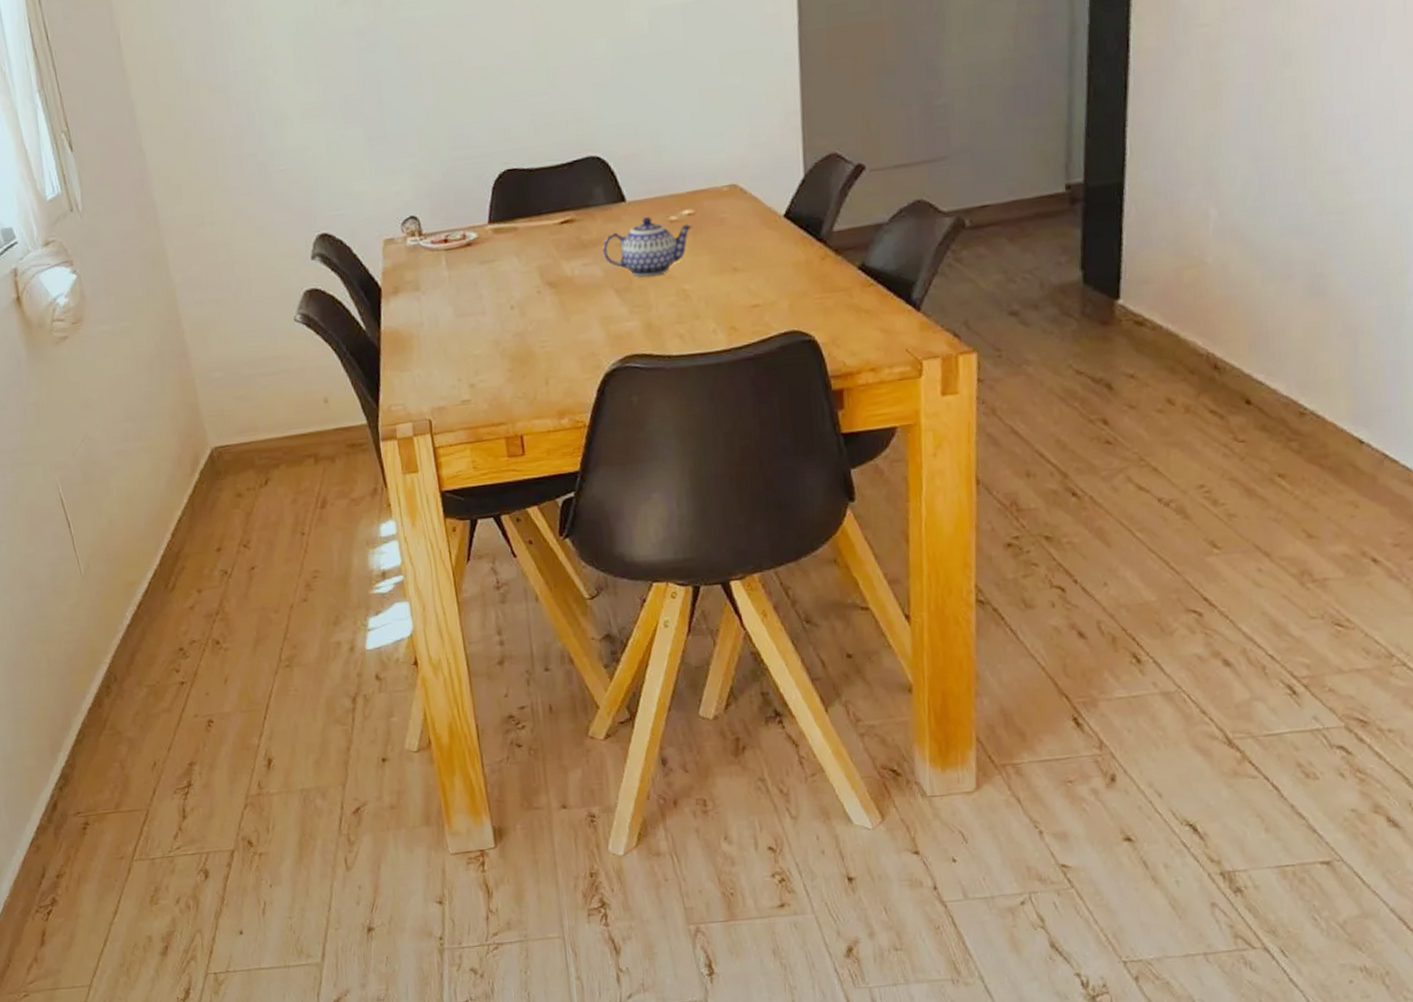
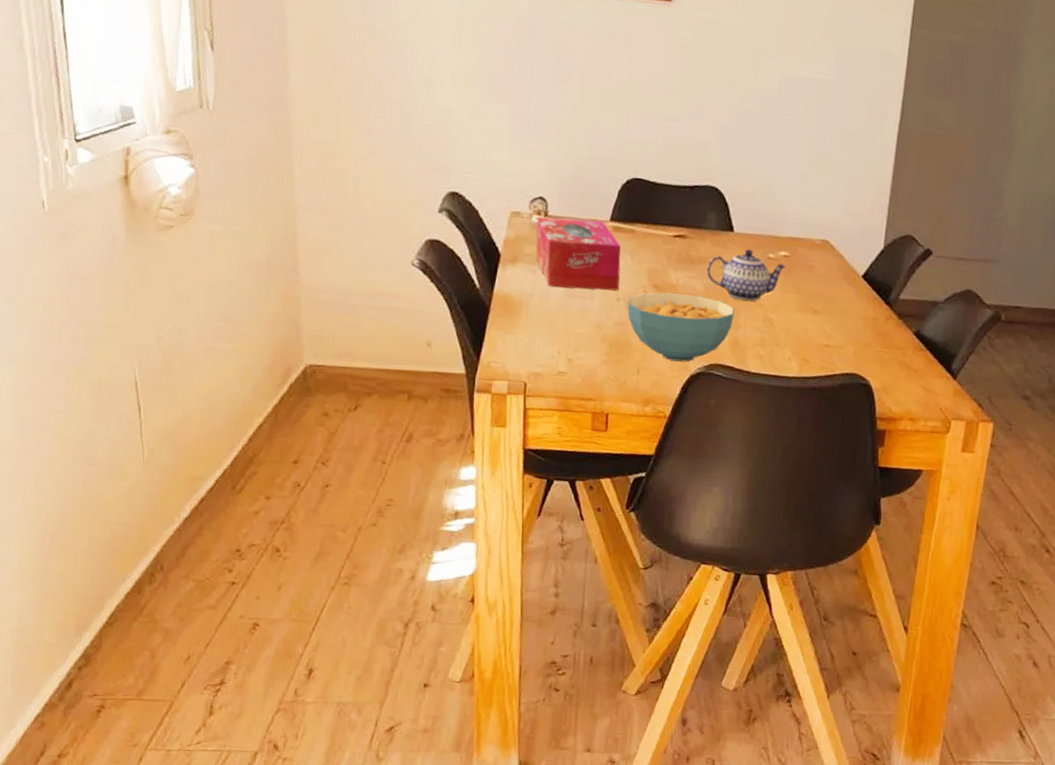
tissue box: none [411,227,511,311] -> present [536,216,621,291]
cereal bowl: none [522,282,643,363] -> present [627,292,735,362]

